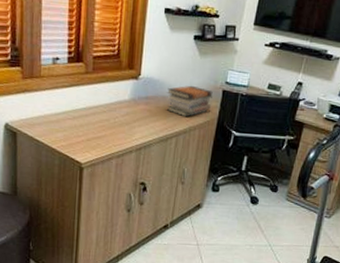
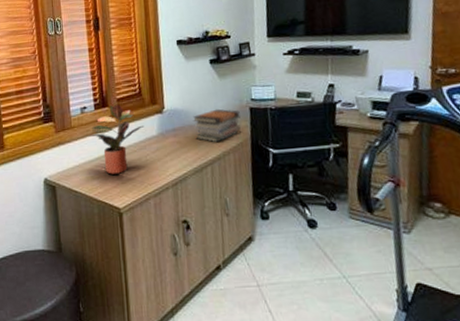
potted plant: none [58,61,117,131] -> present [89,104,143,174]

